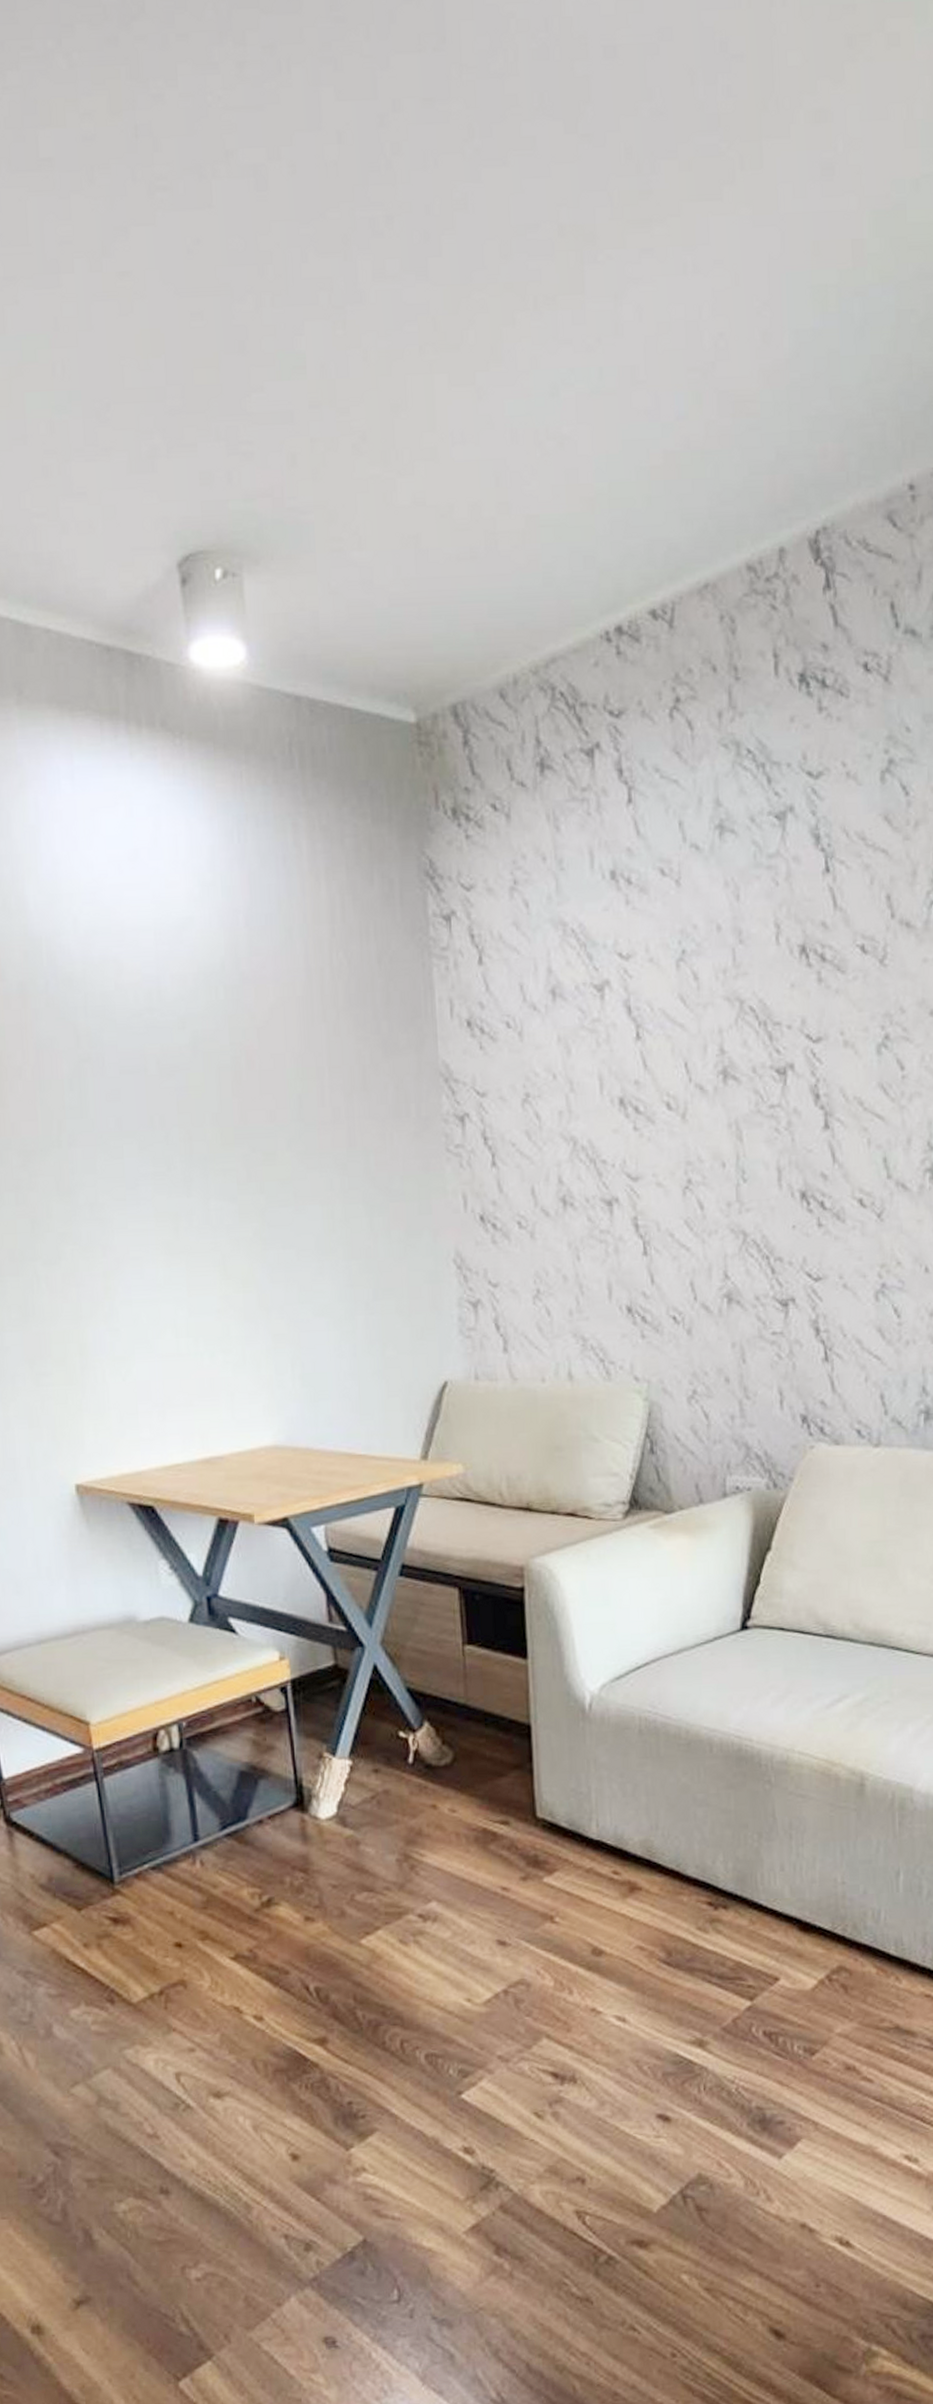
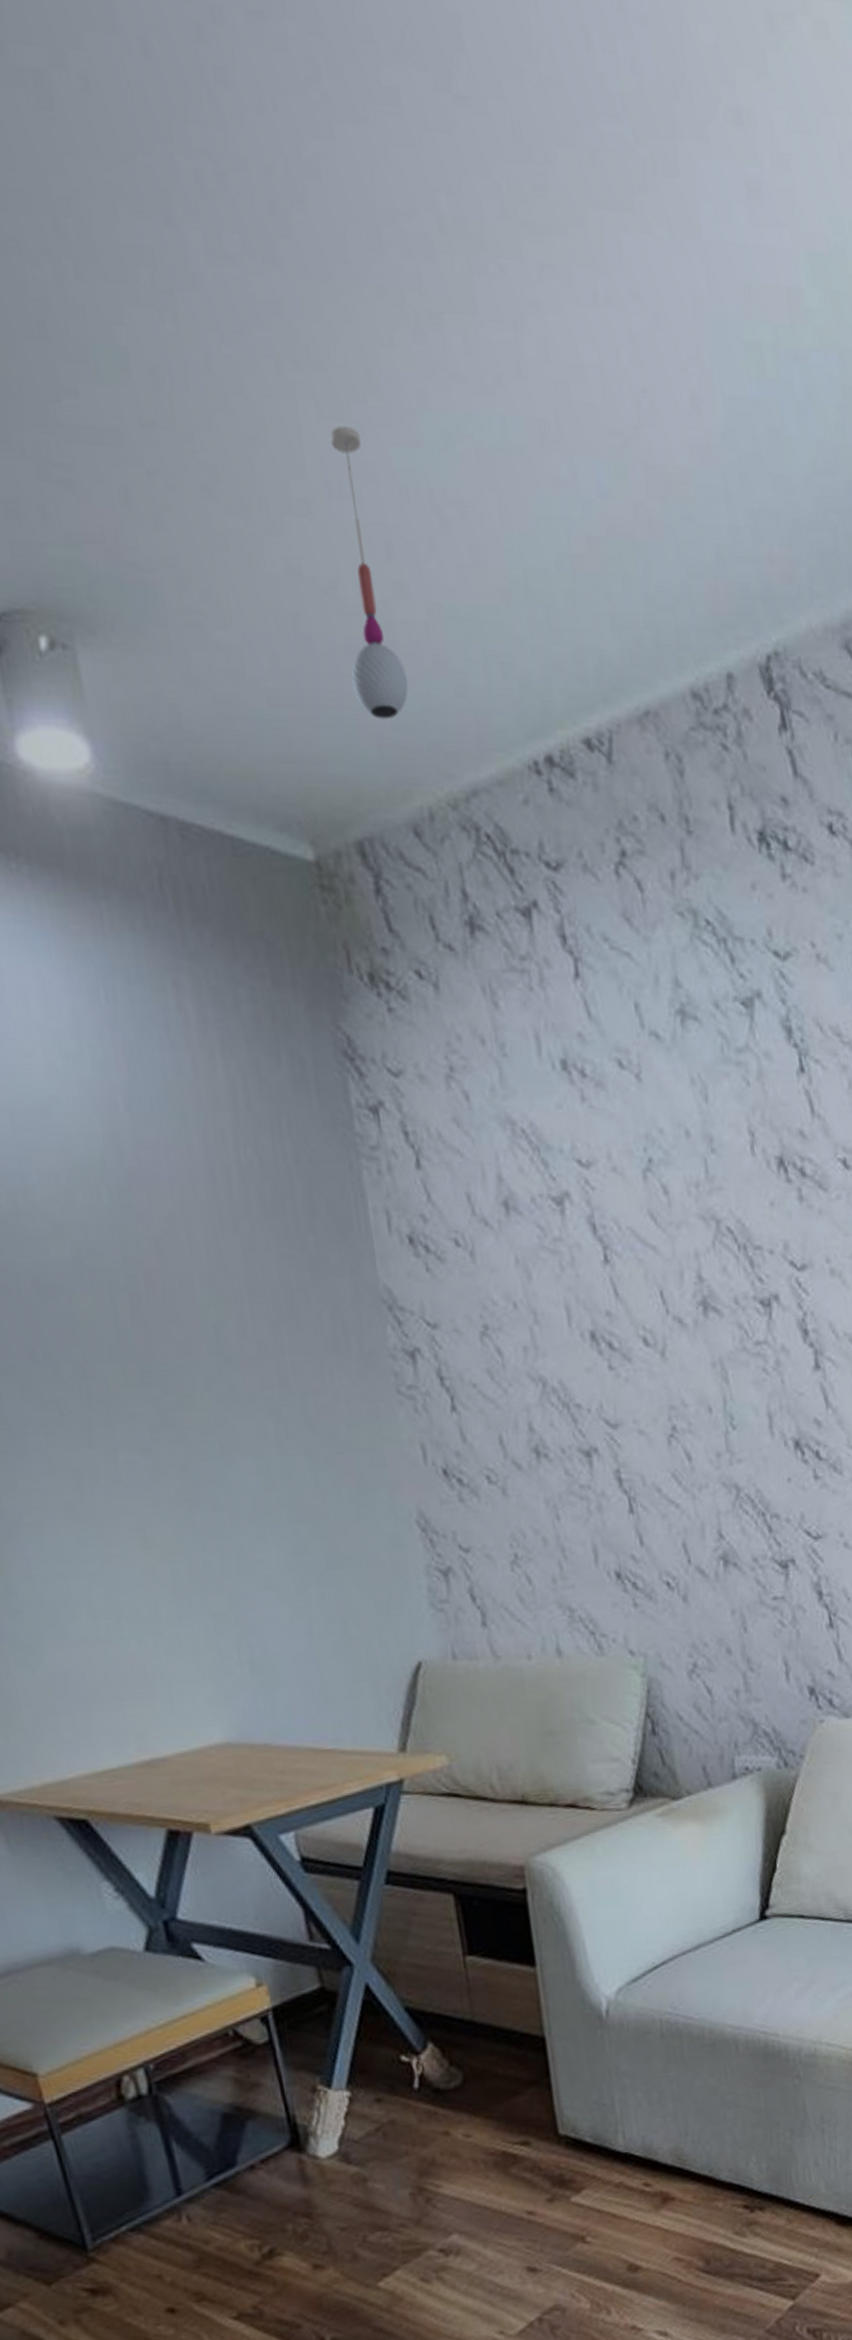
pendant light: none [457,389,504,609] -> present [329,426,409,720]

